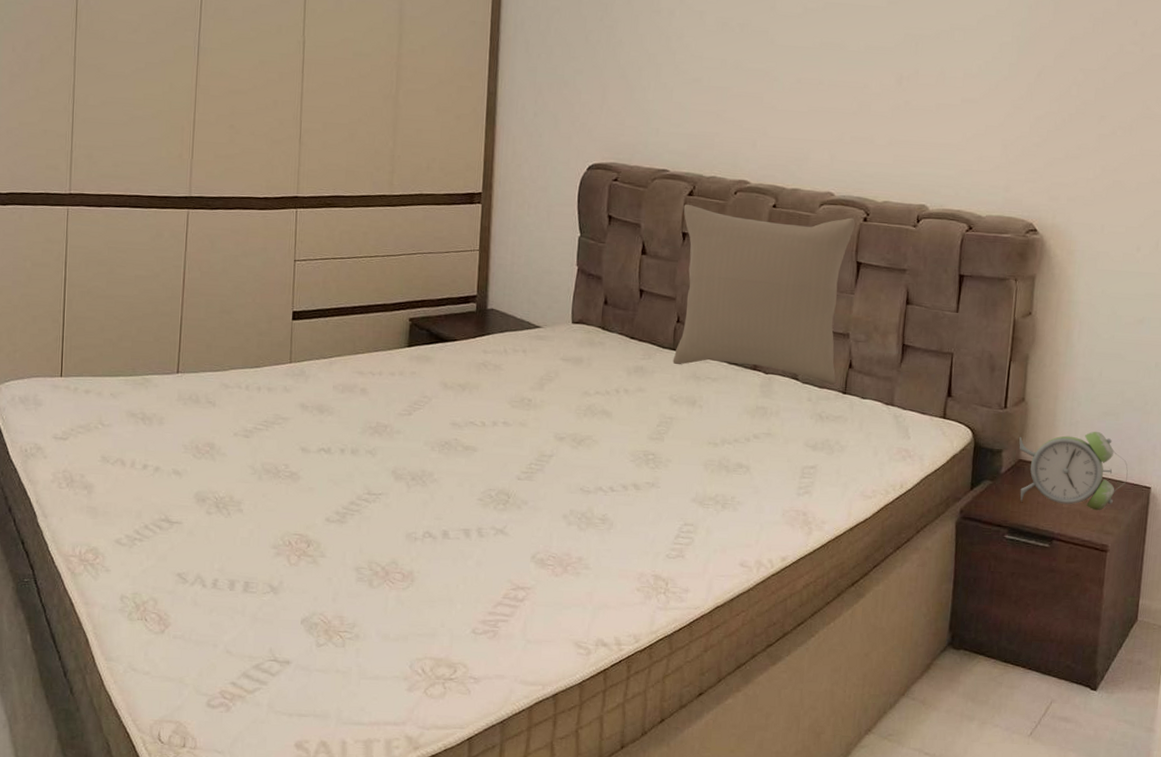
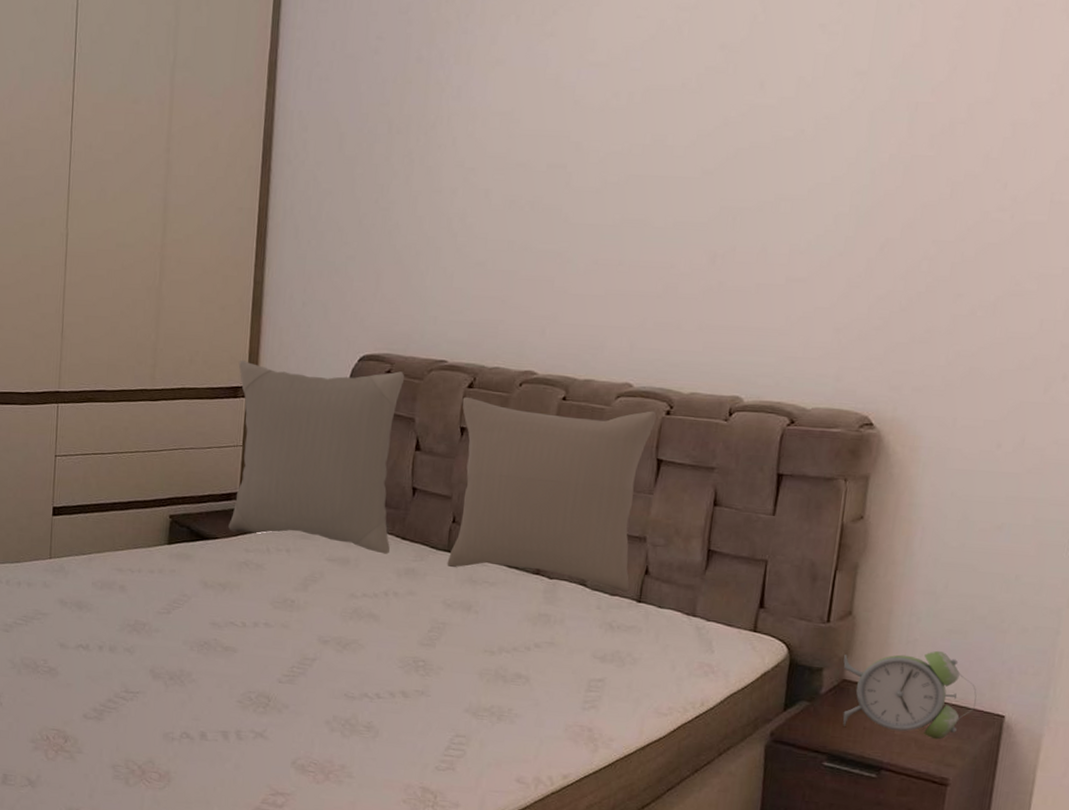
pillow: none [467,168,631,353] -> present [228,360,405,554]

